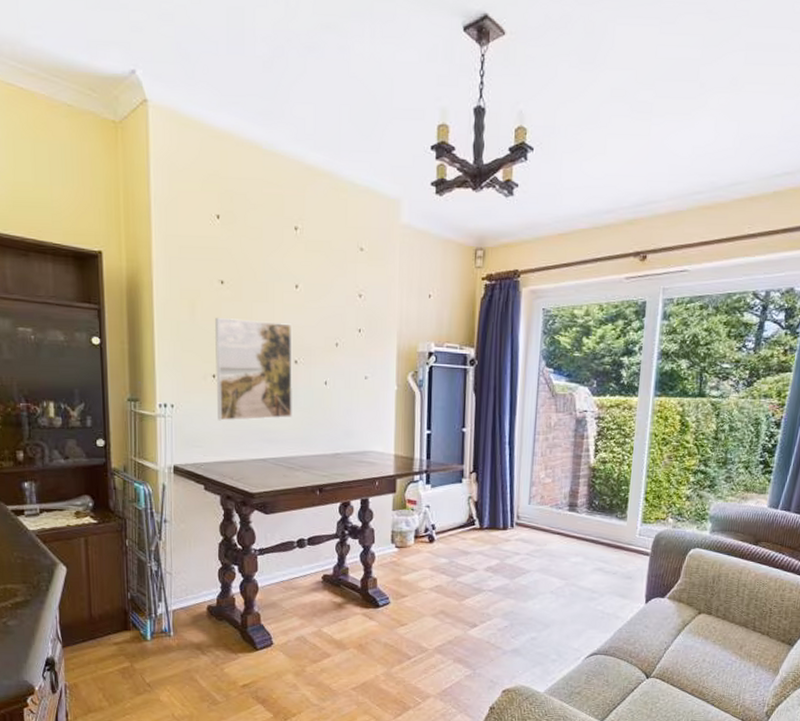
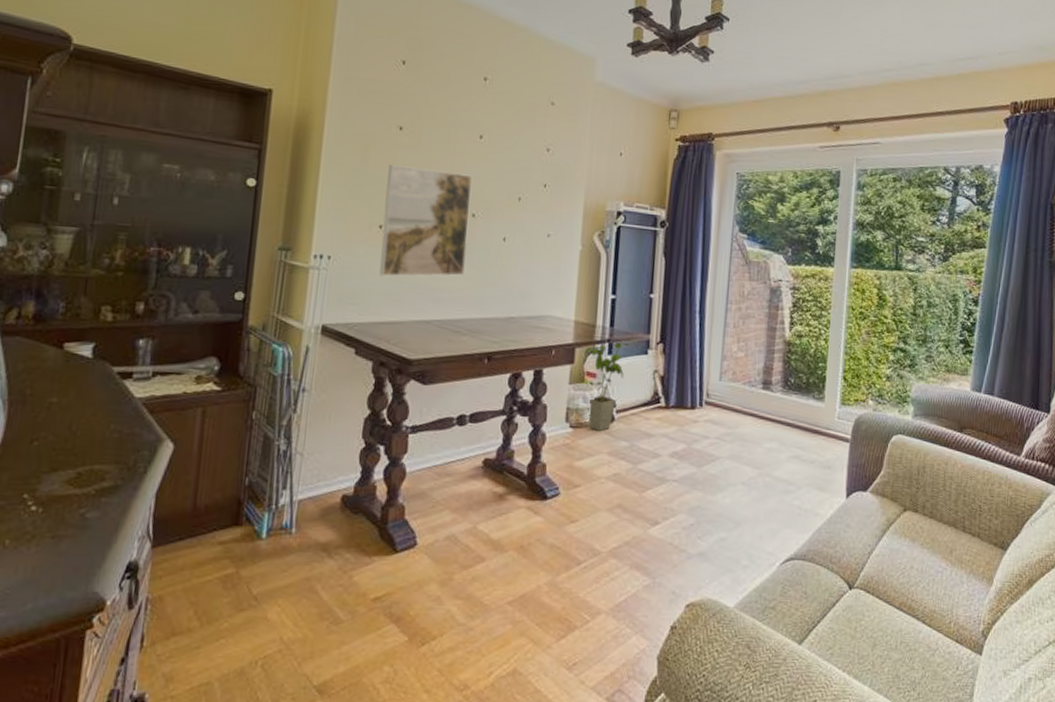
house plant: none [404,469,452,551] -> present [584,339,637,432]

